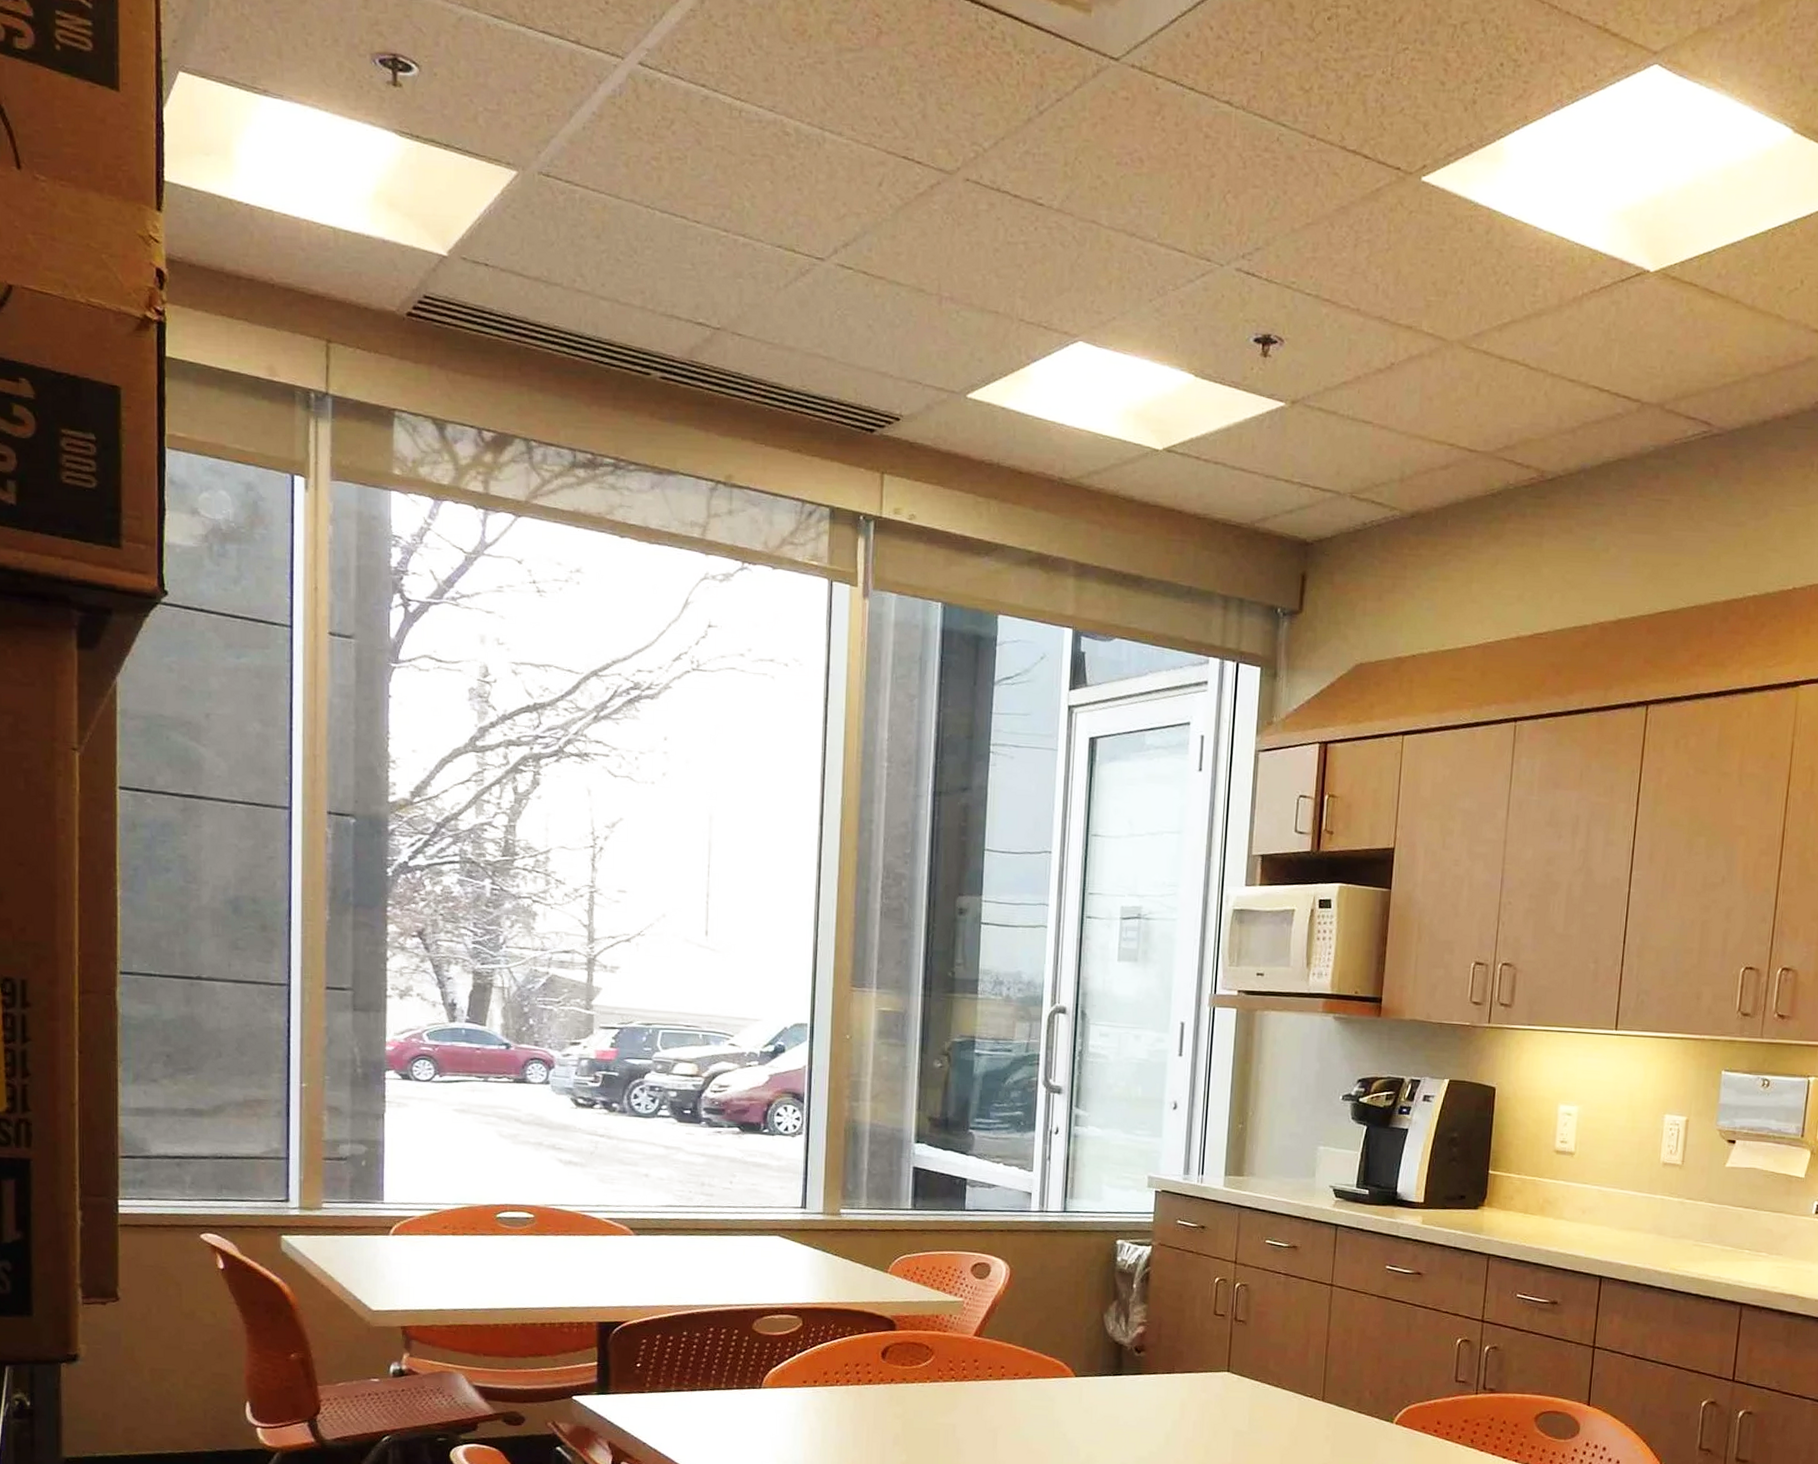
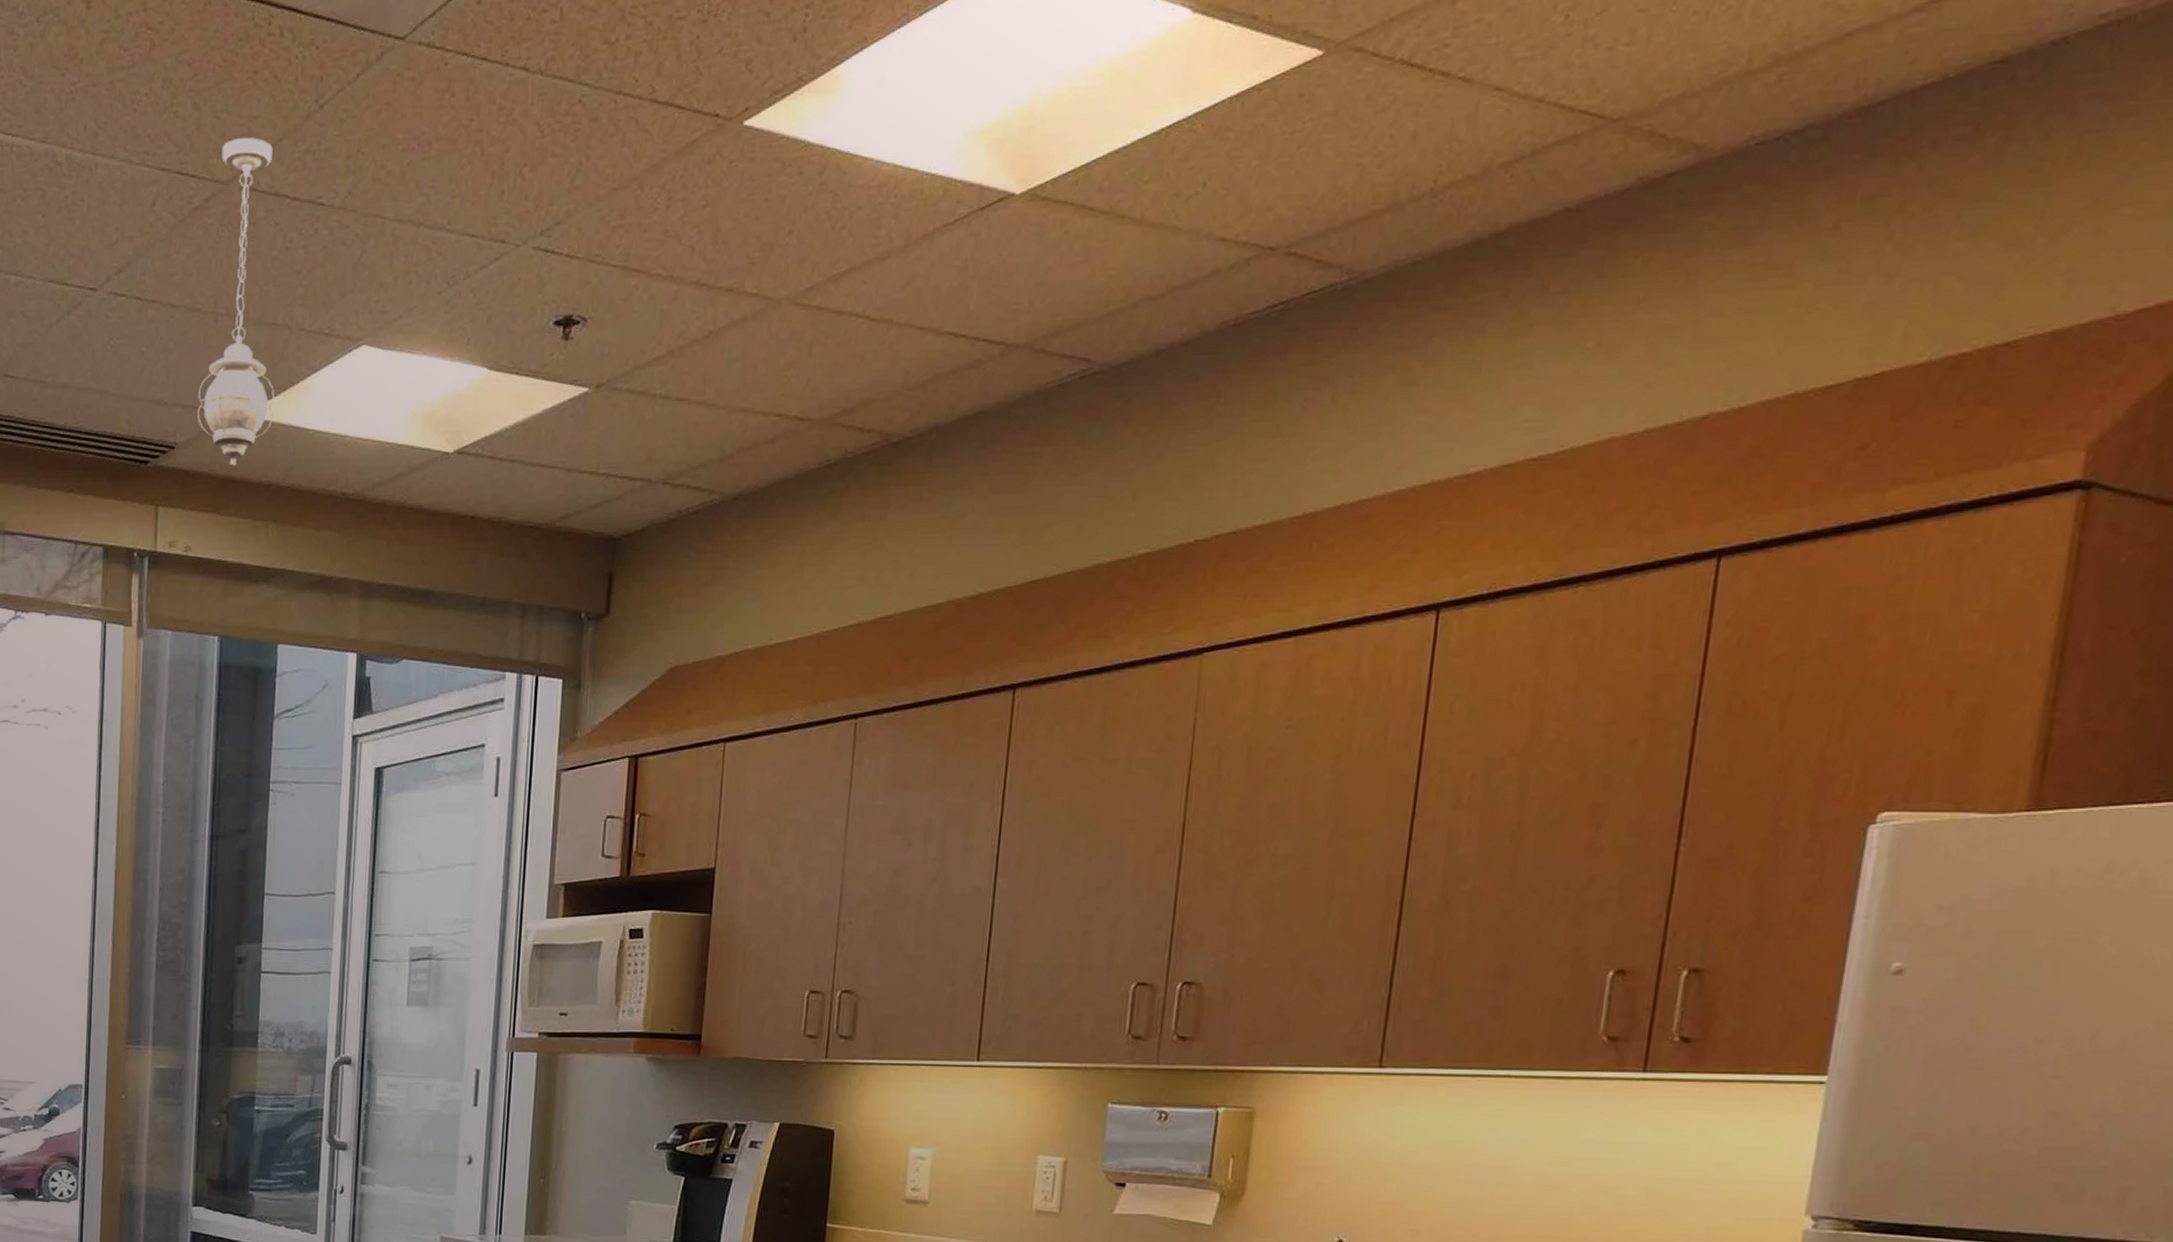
pendant light: none [922,131,997,444] -> present [197,137,275,467]

